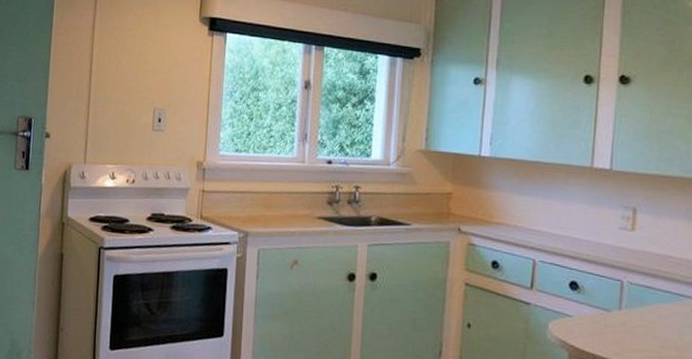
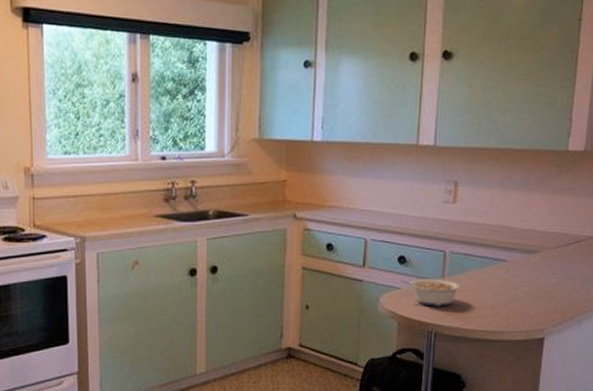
legume: none [572,308,641,341] -> present [401,279,461,306]

